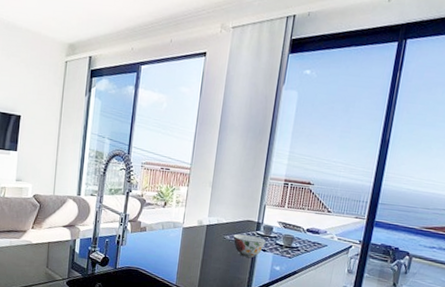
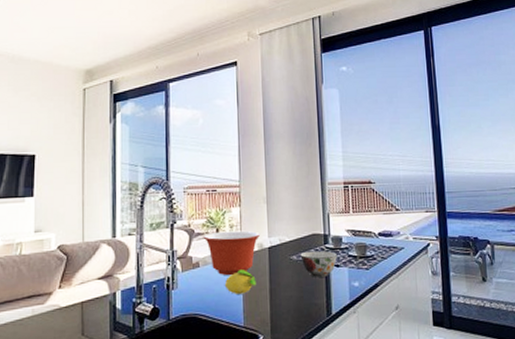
mixing bowl: none [152,205,201,243] -> present [203,231,260,276]
fruit: none [164,239,192,259] -> present [224,270,256,294]

